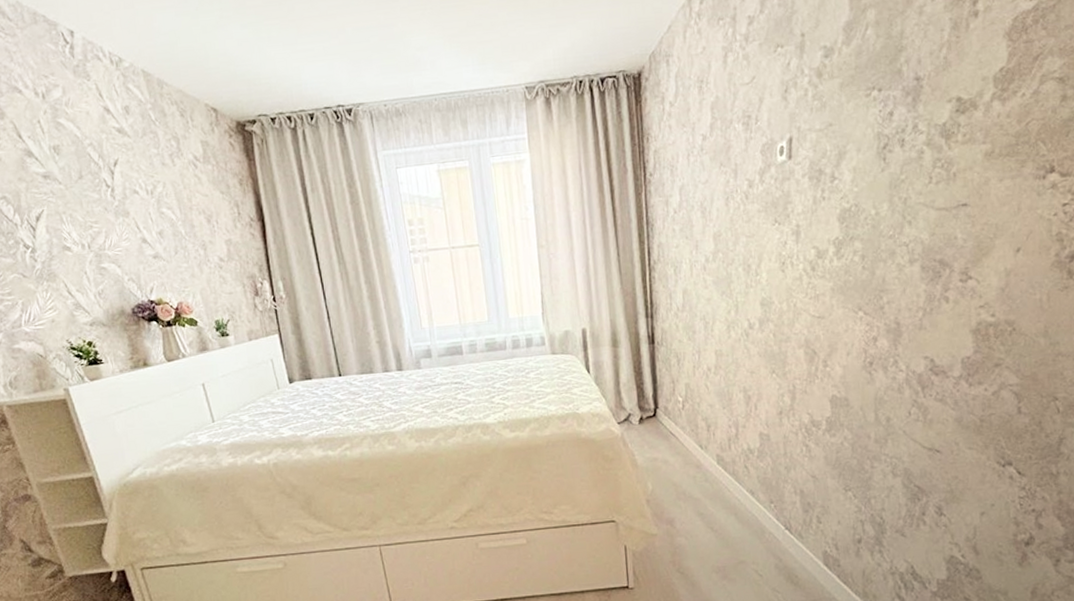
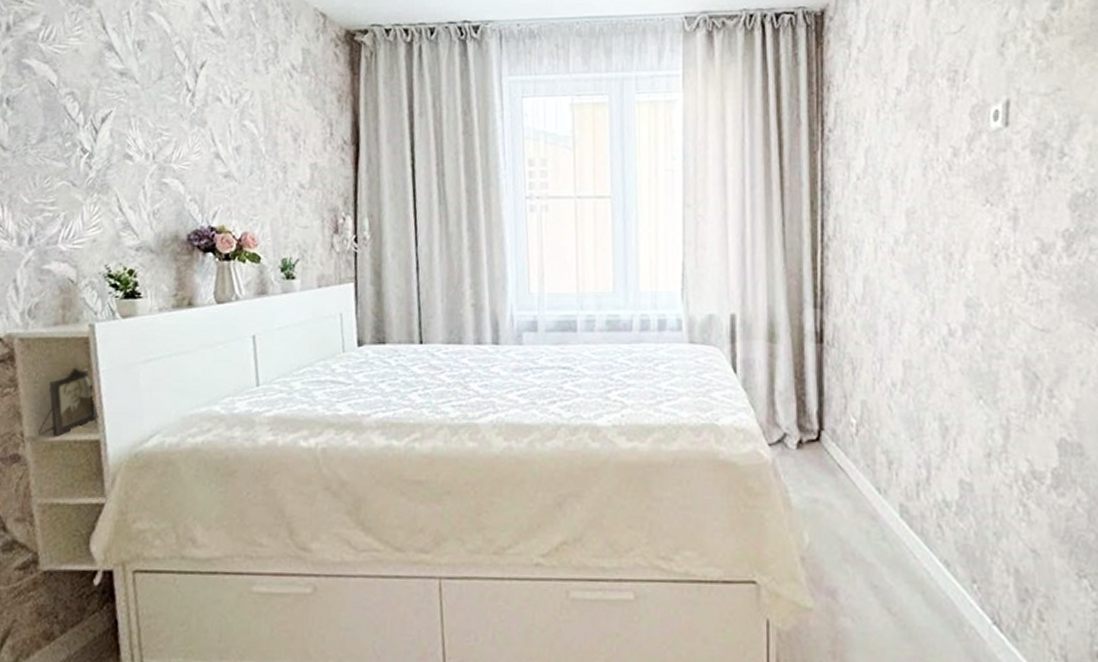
photo frame: none [41,422,89,478] -> present [38,367,100,436]

